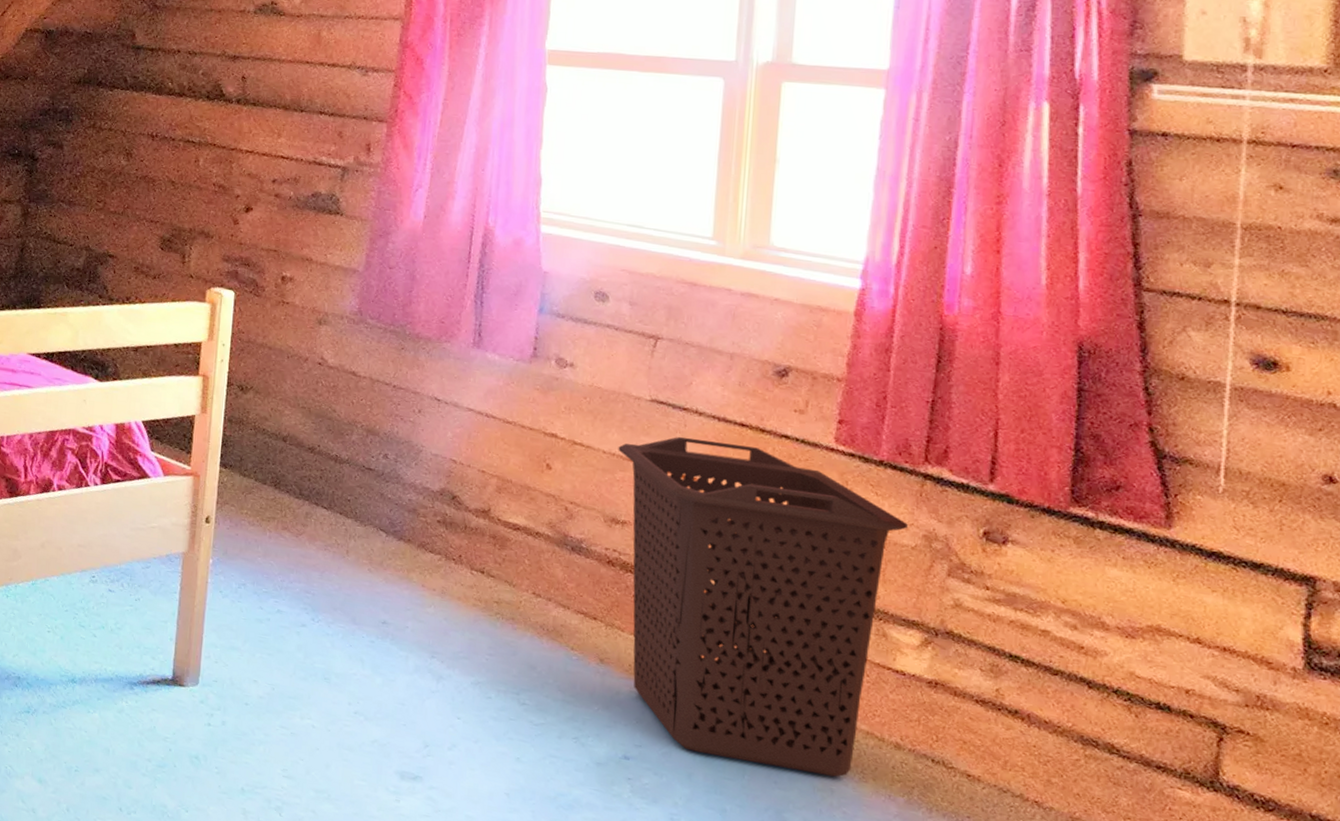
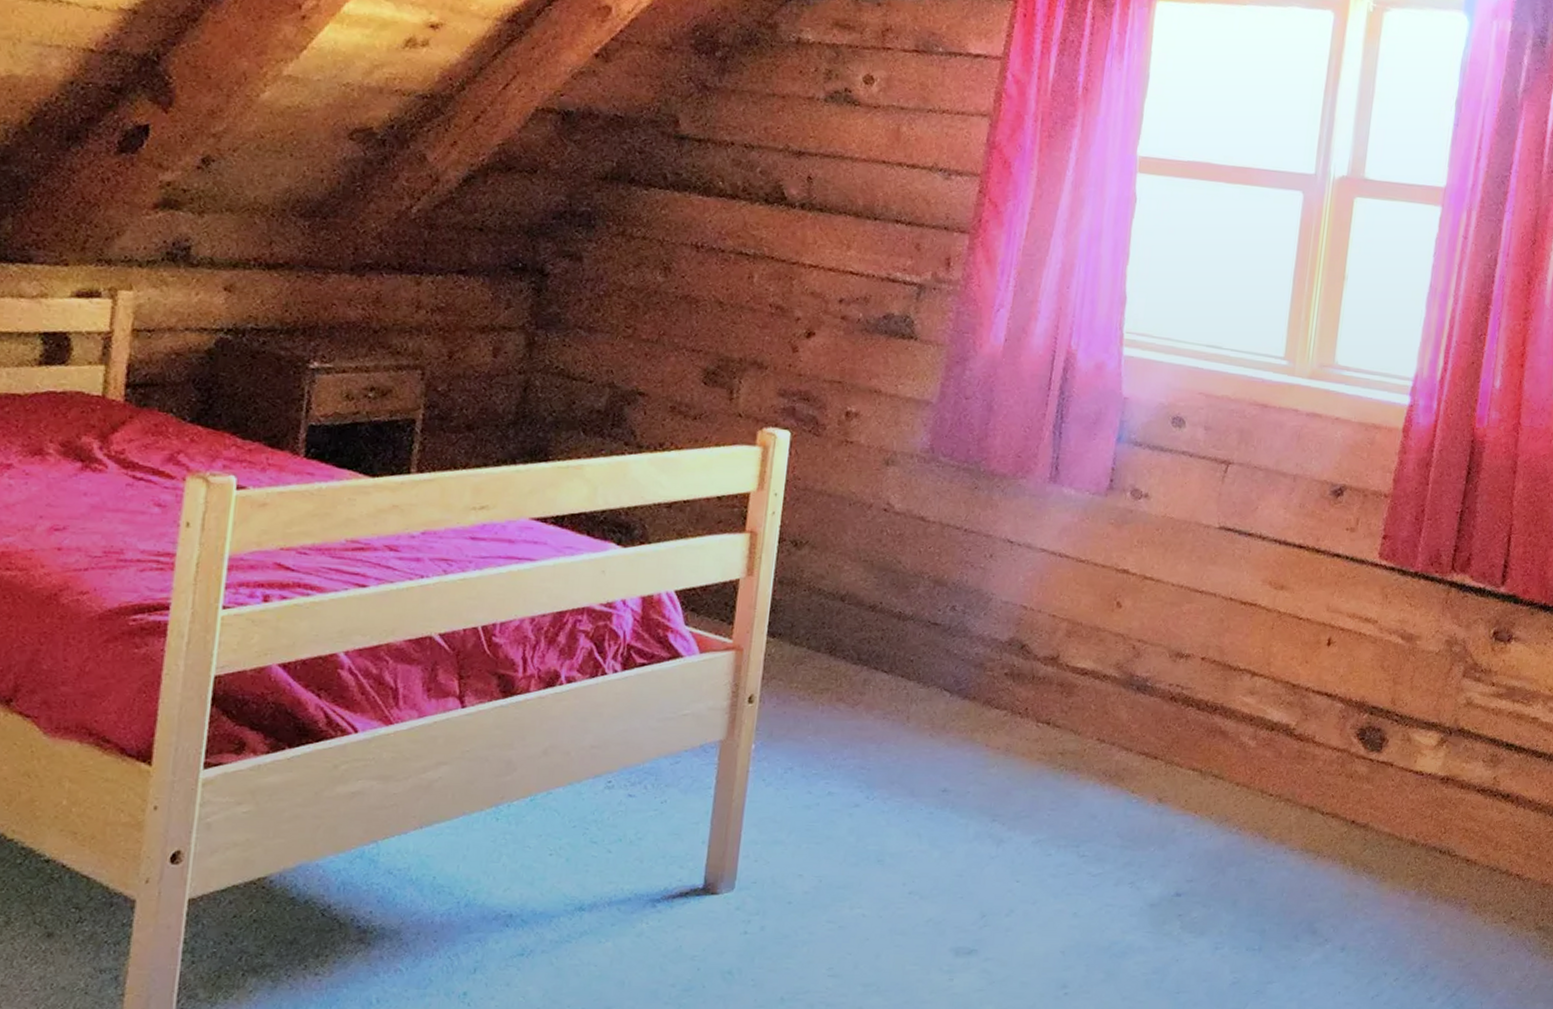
laundry basket: present [618,436,908,777] -> none [1186,562,1434,881]

